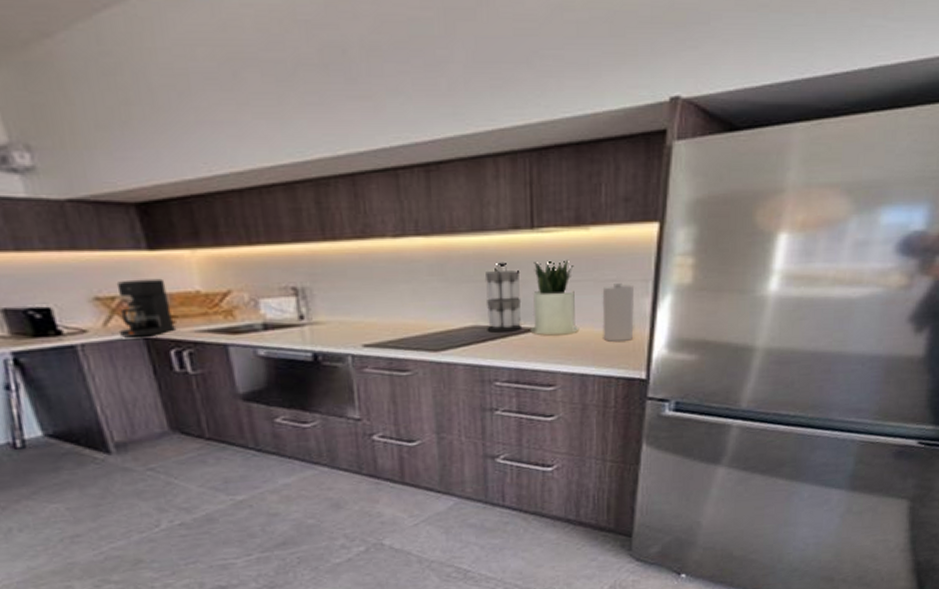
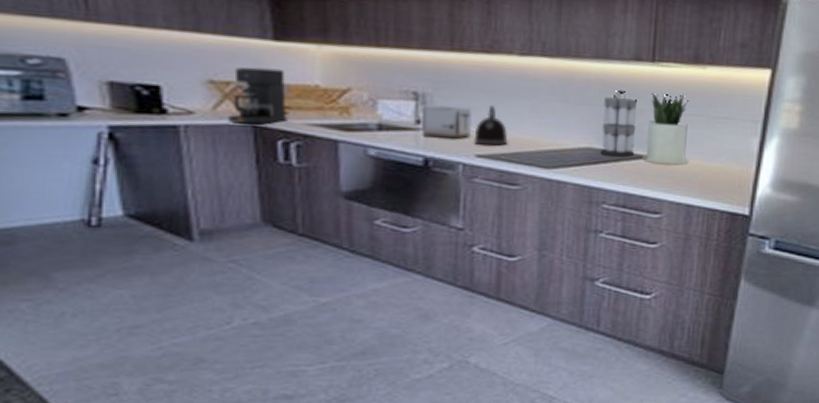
toaster: none [303,297,355,333] -> present [421,105,472,140]
kettle: none [358,292,393,336] -> present [473,104,508,147]
paper towel holder: present [602,283,634,343] -> none [711,121,744,178]

